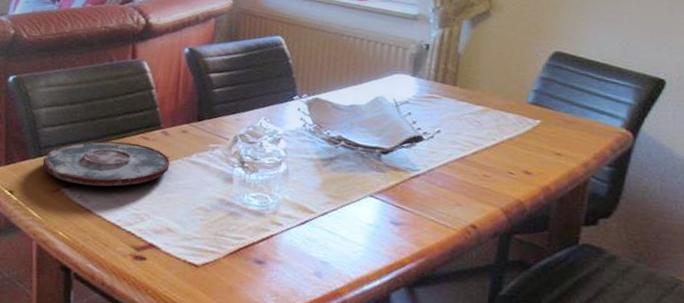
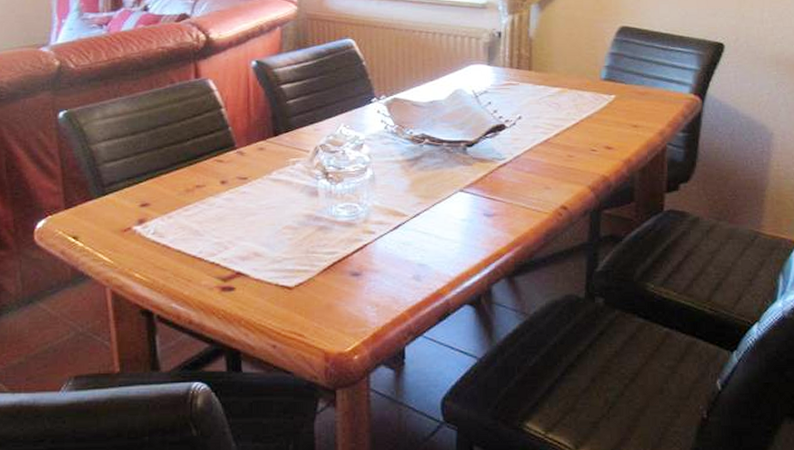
plate: present [42,141,170,187] -> none [108,168,250,220]

